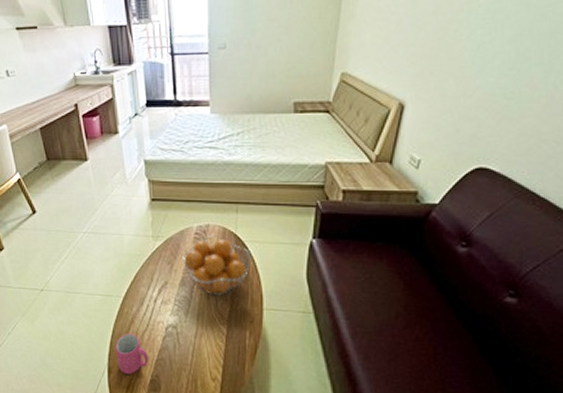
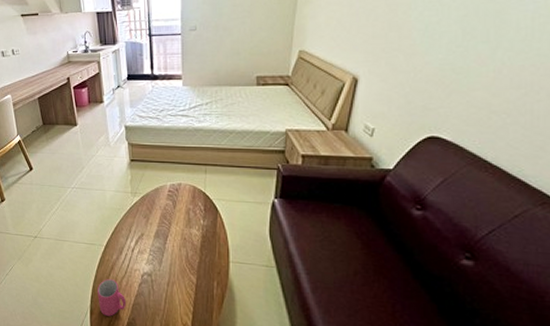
fruit basket: present [182,234,250,296] -> none [157,192,218,248]

